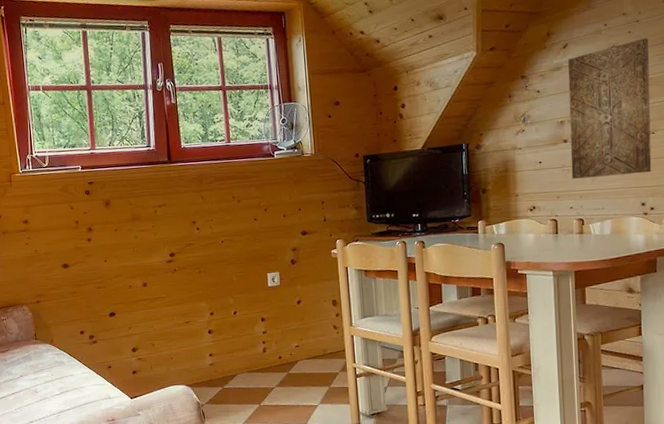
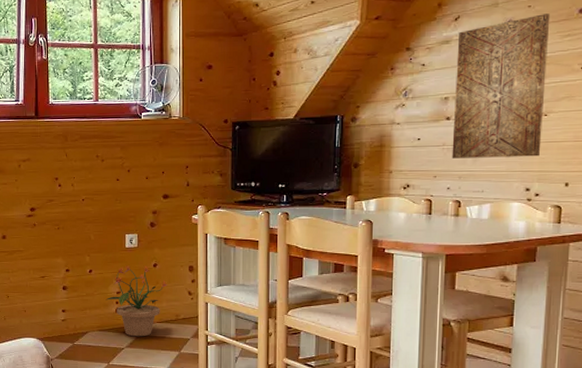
potted plant: none [252,303,313,375] -> present [105,265,168,337]

